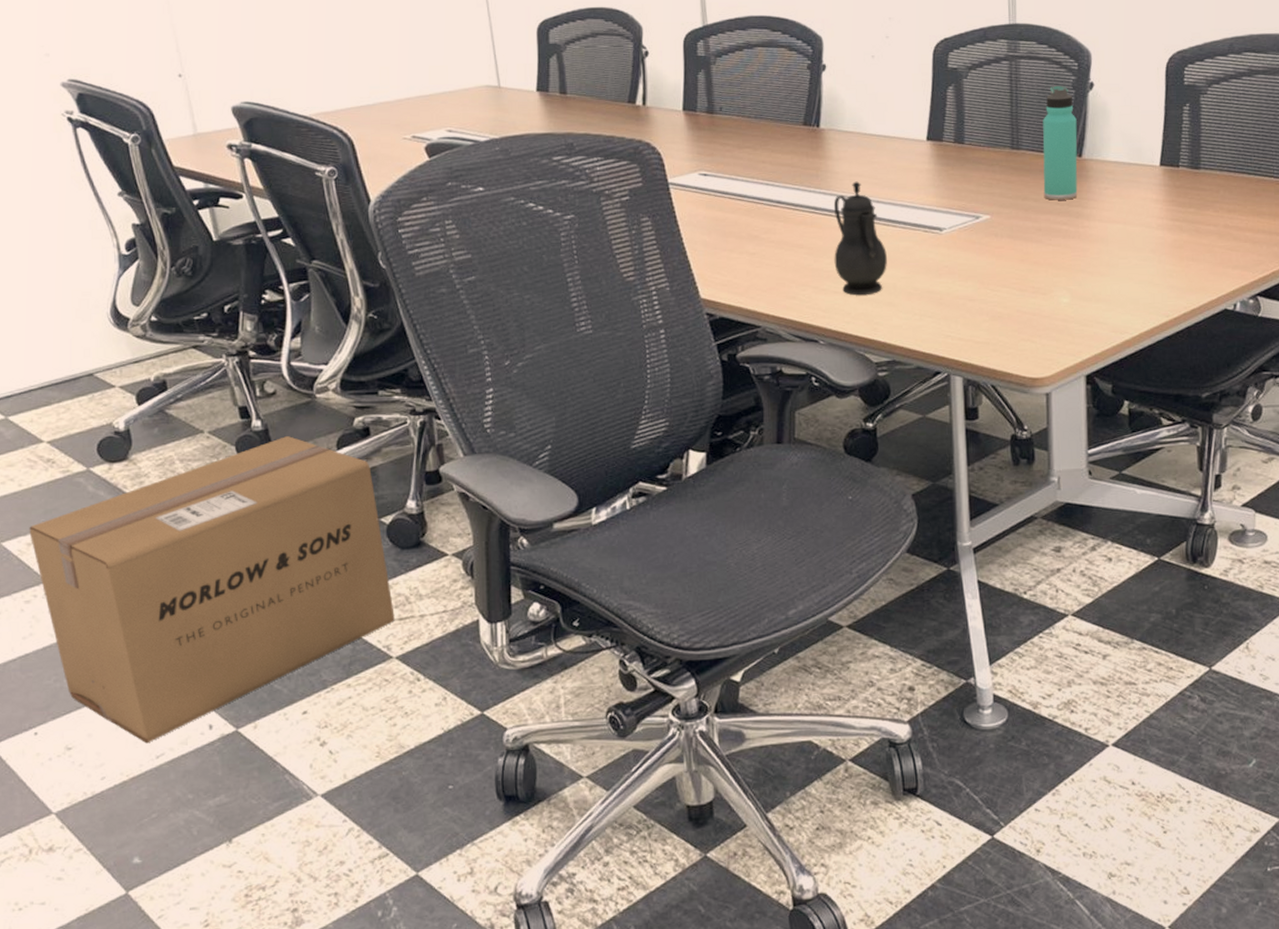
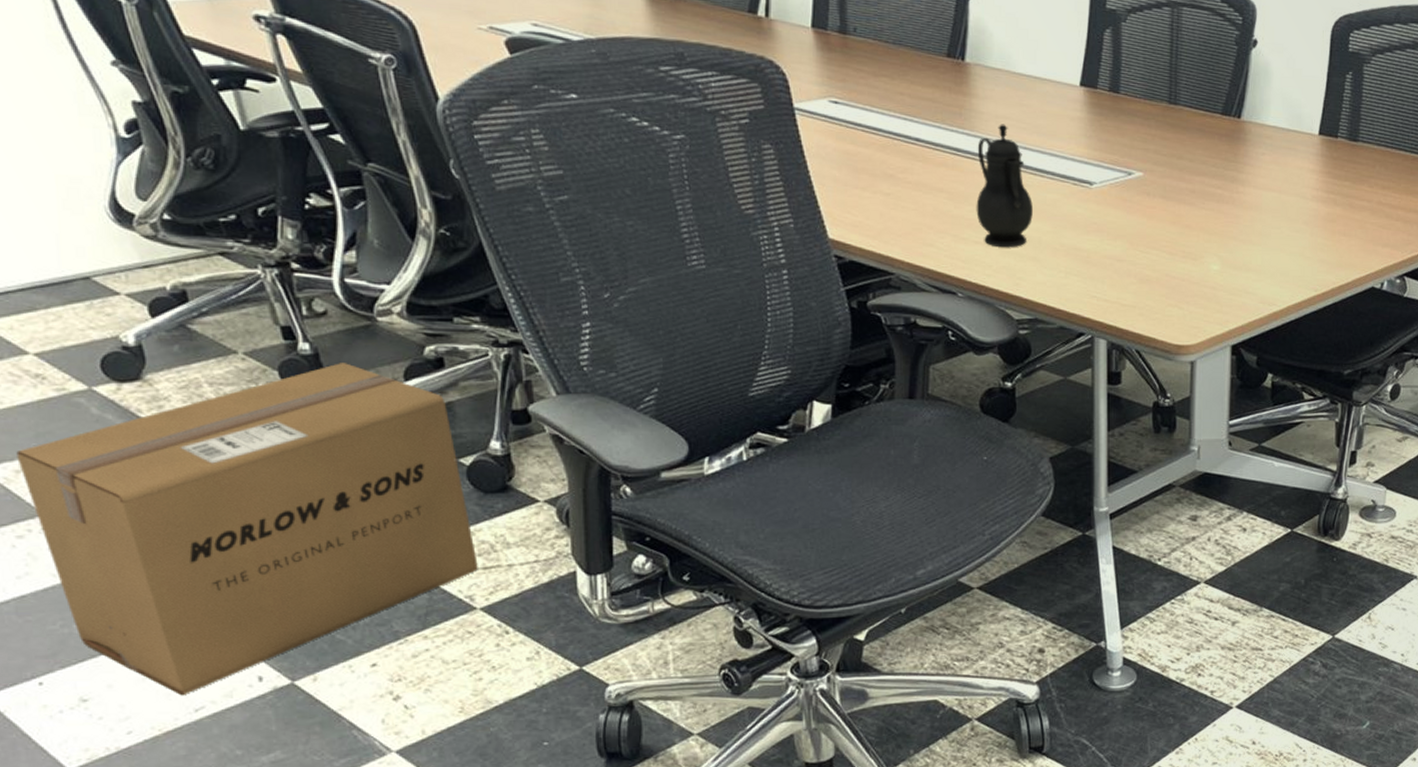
thermos bottle: present [1042,85,1078,200] -> none [1199,39,1238,163]

